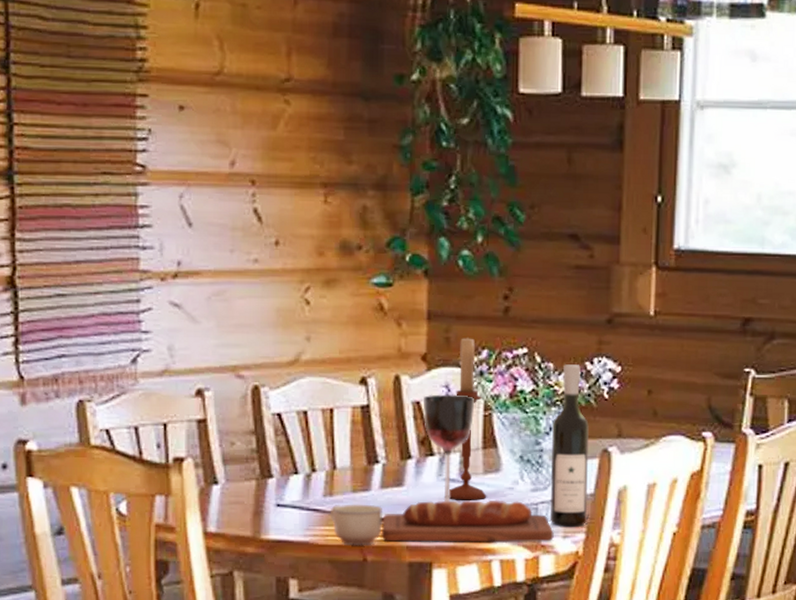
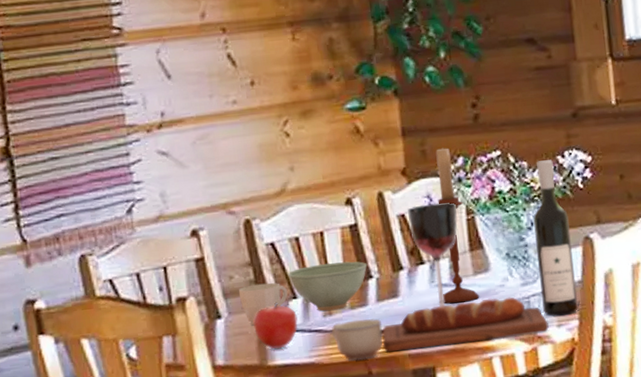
cup: none [238,454,289,495] -> present [238,282,288,325]
fruit: none [251,475,296,523] -> present [253,302,298,349]
bowl: none [292,442,375,491] -> present [288,261,368,312]

